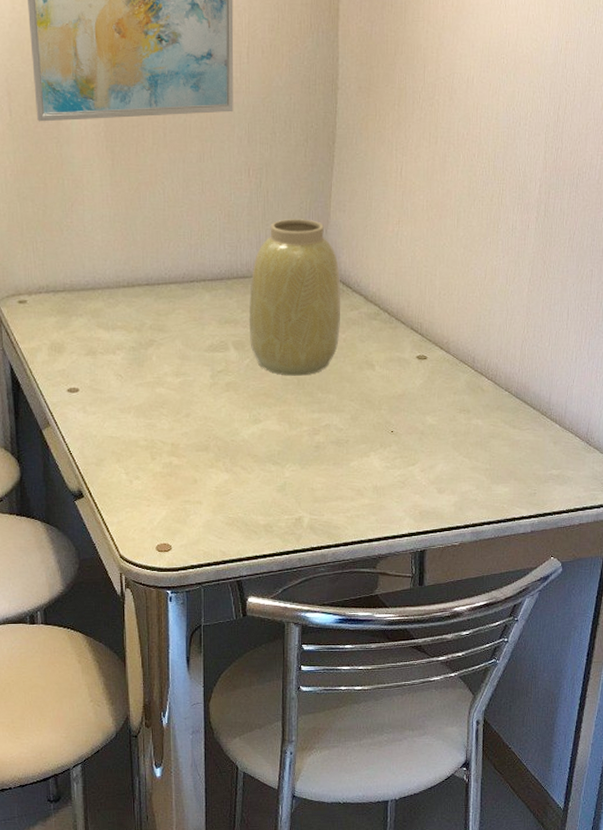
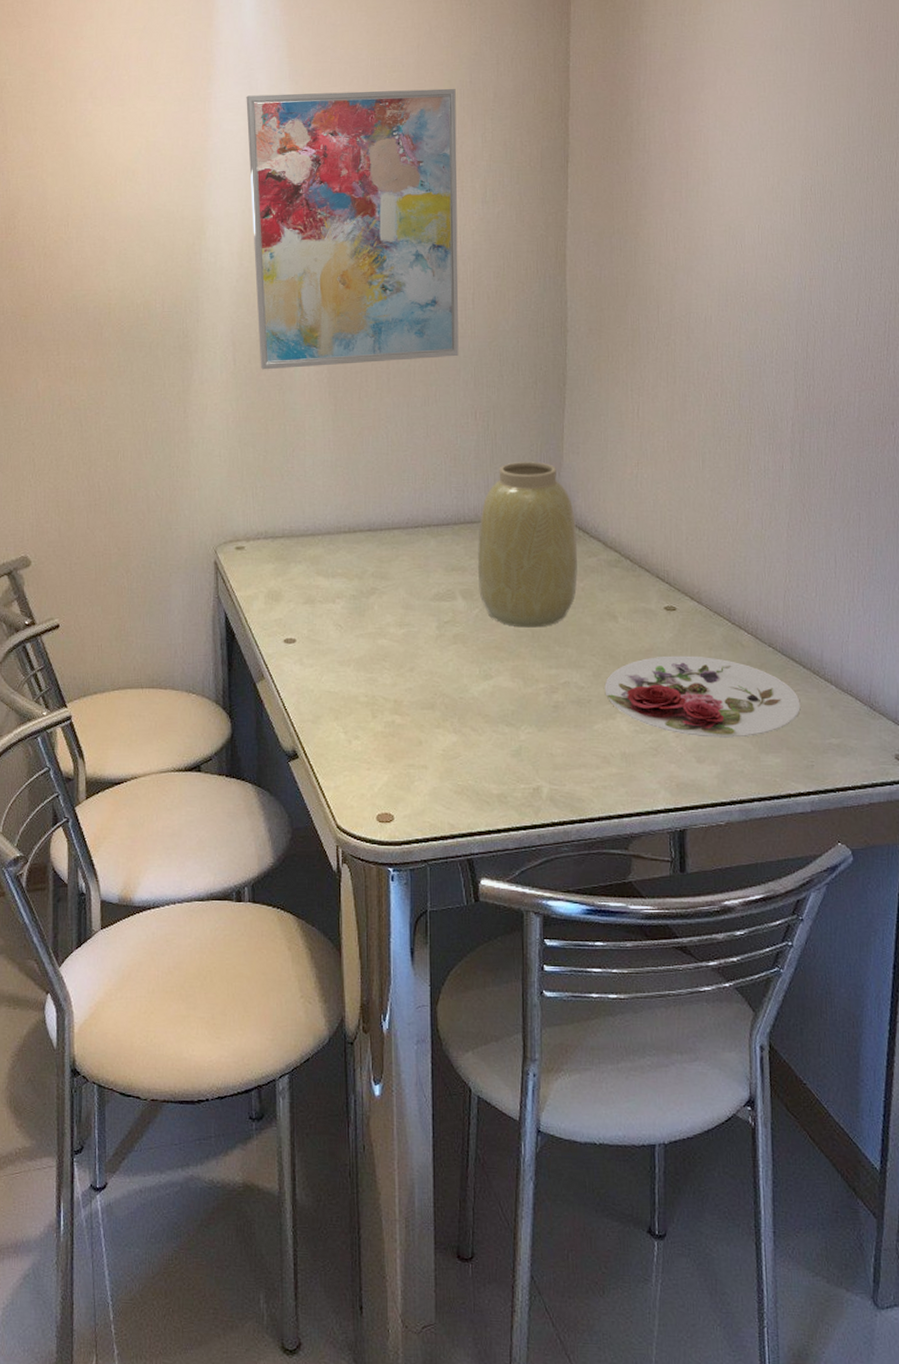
plate: none [361,399,529,471] -> present [604,655,801,738]

